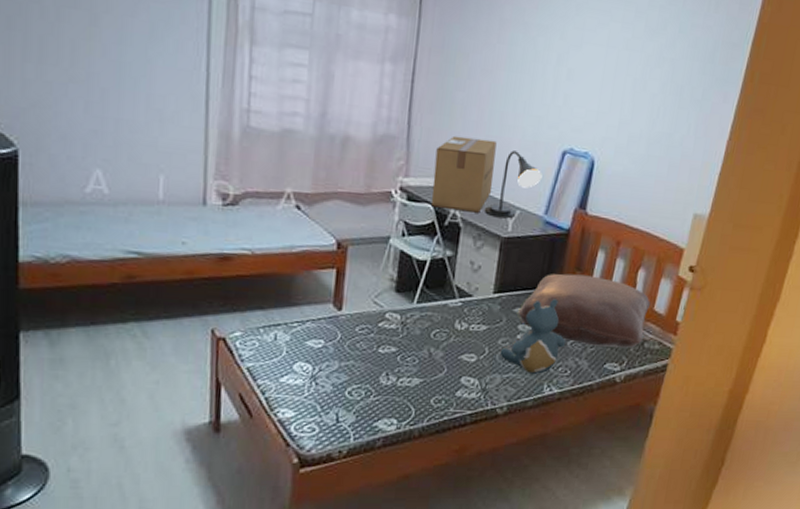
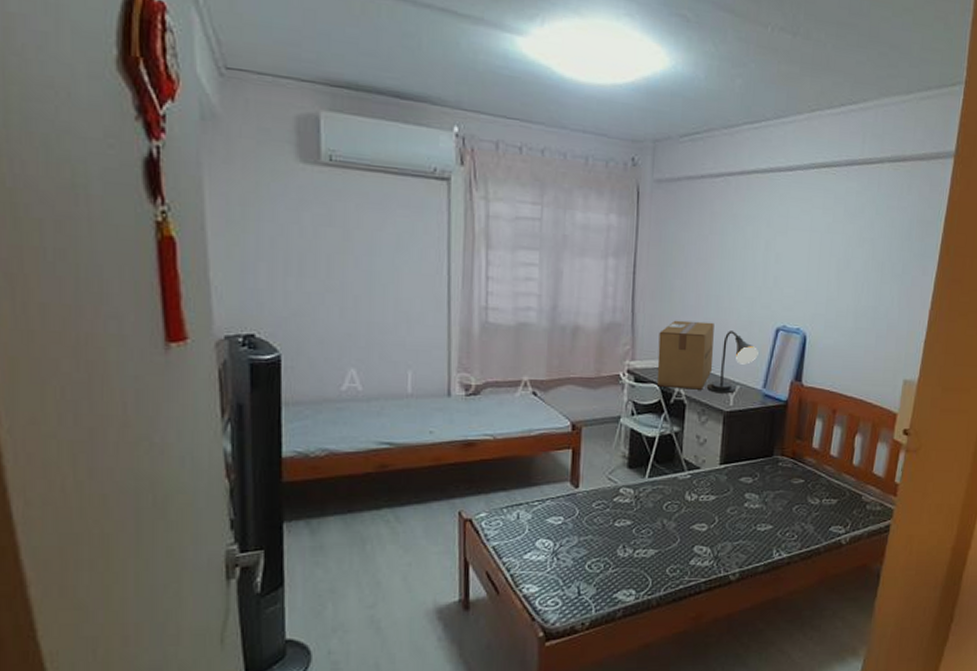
stuffed animal: present [500,299,565,374] -> none [729,467,790,540]
pillow: present [518,273,651,348] -> none [744,442,870,511]

